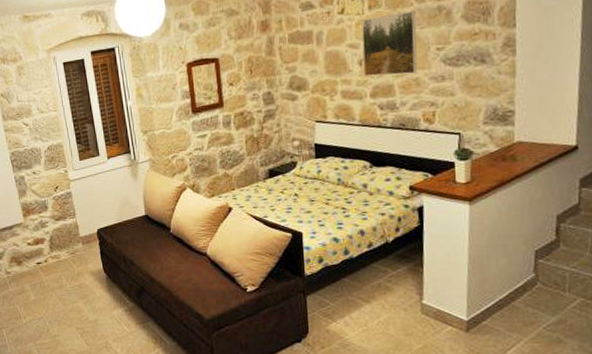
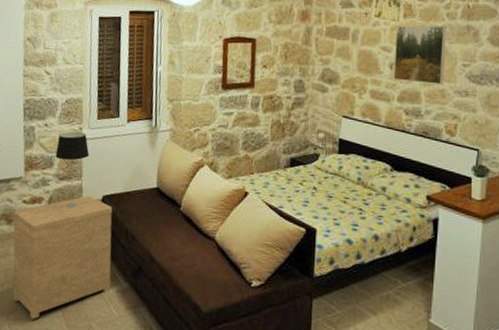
side table: none [21,231,119,342] -> present [12,195,113,319]
table lamp: none [47,174,78,244] -> present [55,131,89,208]

